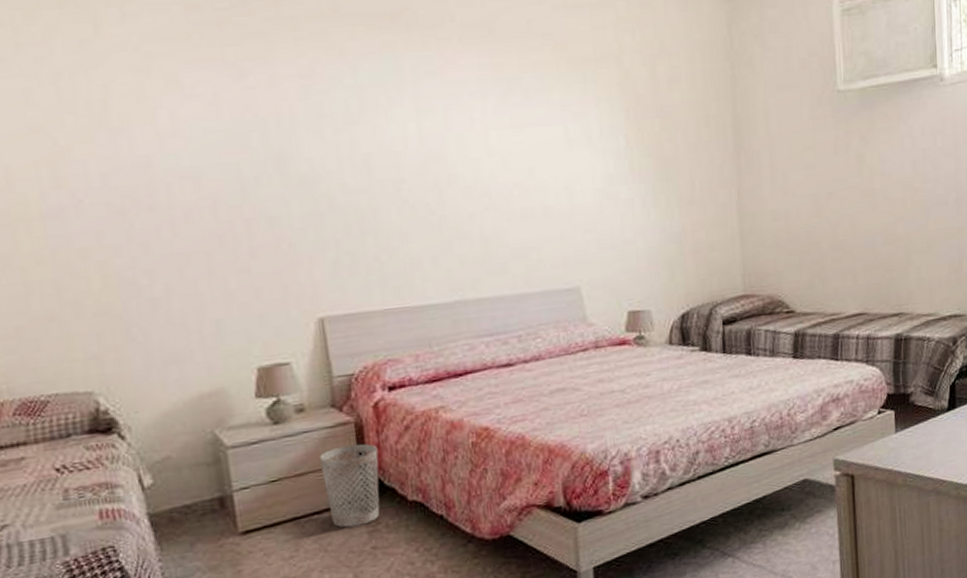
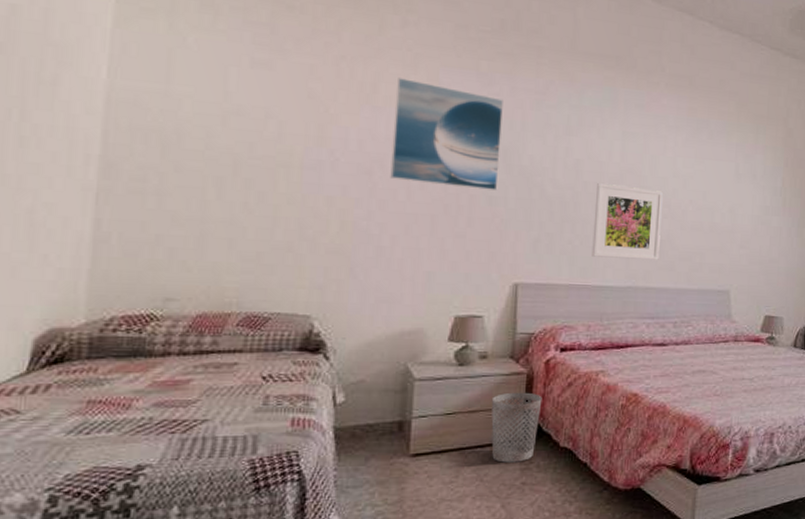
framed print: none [130,86,278,216] -> present [390,78,503,192]
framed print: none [396,176,487,272] -> present [592,182,663,261]

